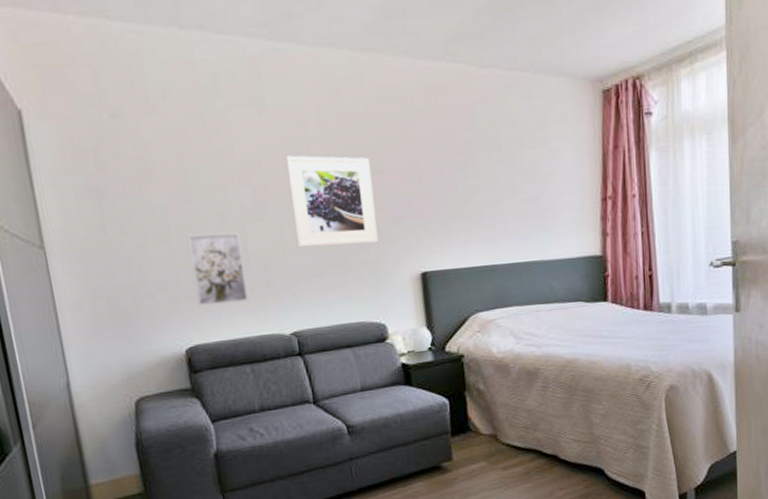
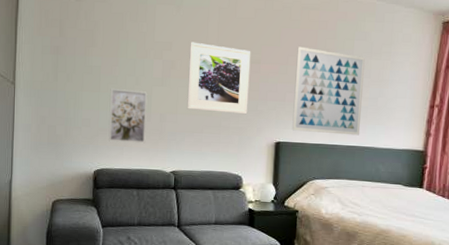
wall art: none [428,143,524,255] -> present [292,46,365,136]

